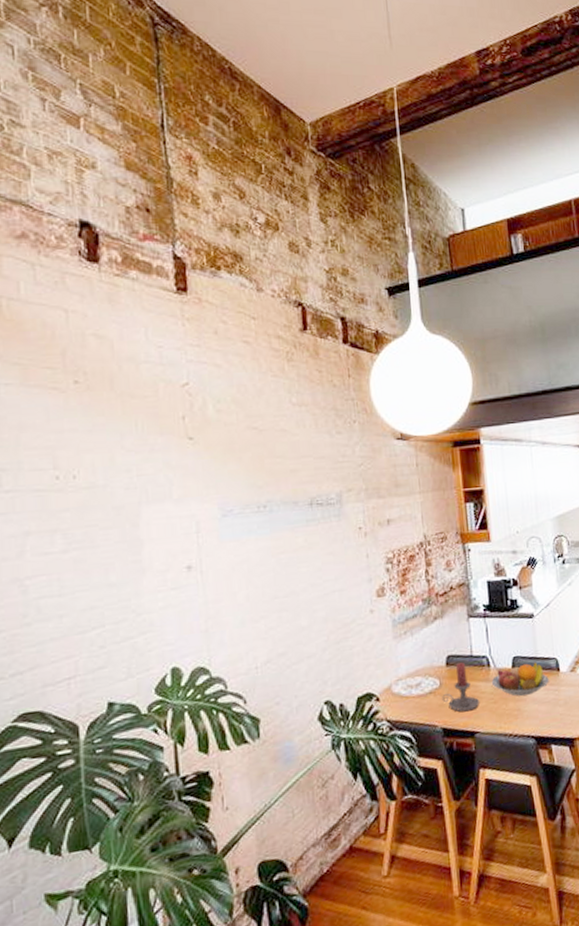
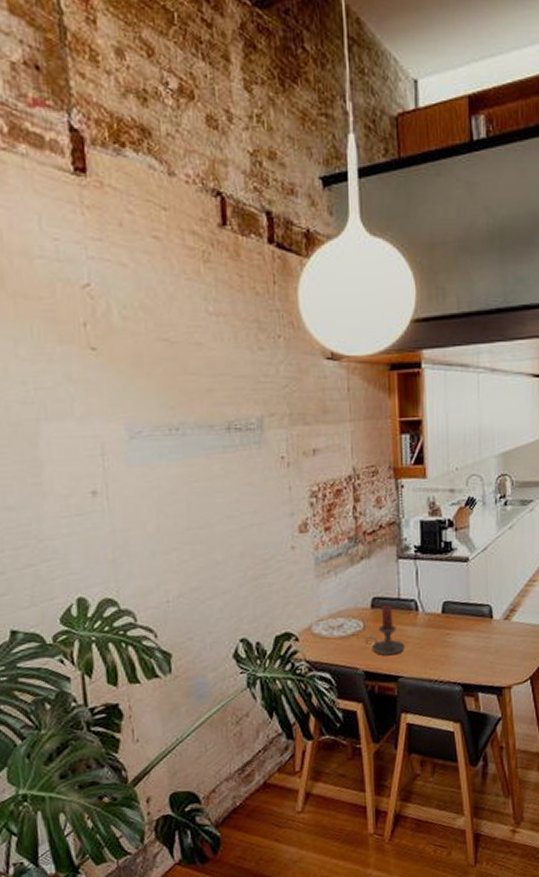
fruit bowl: present [491,662,549,697] -> none [418,608,480,643]

